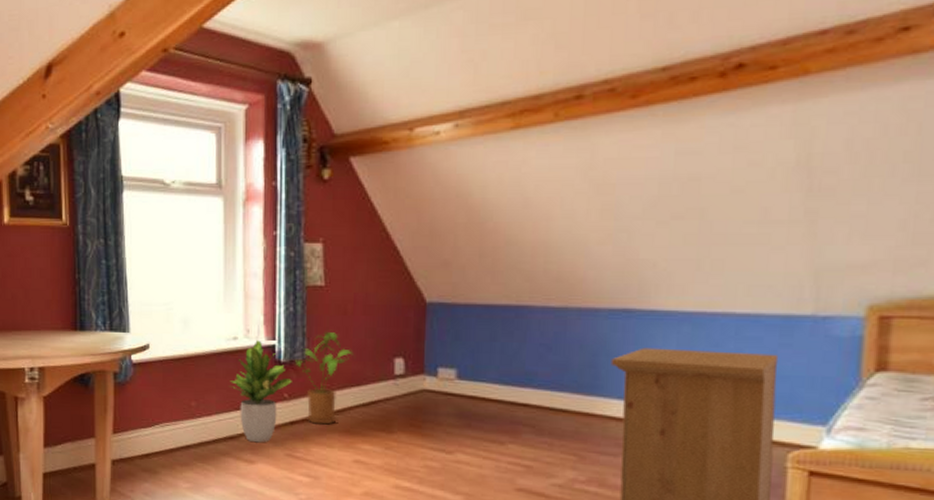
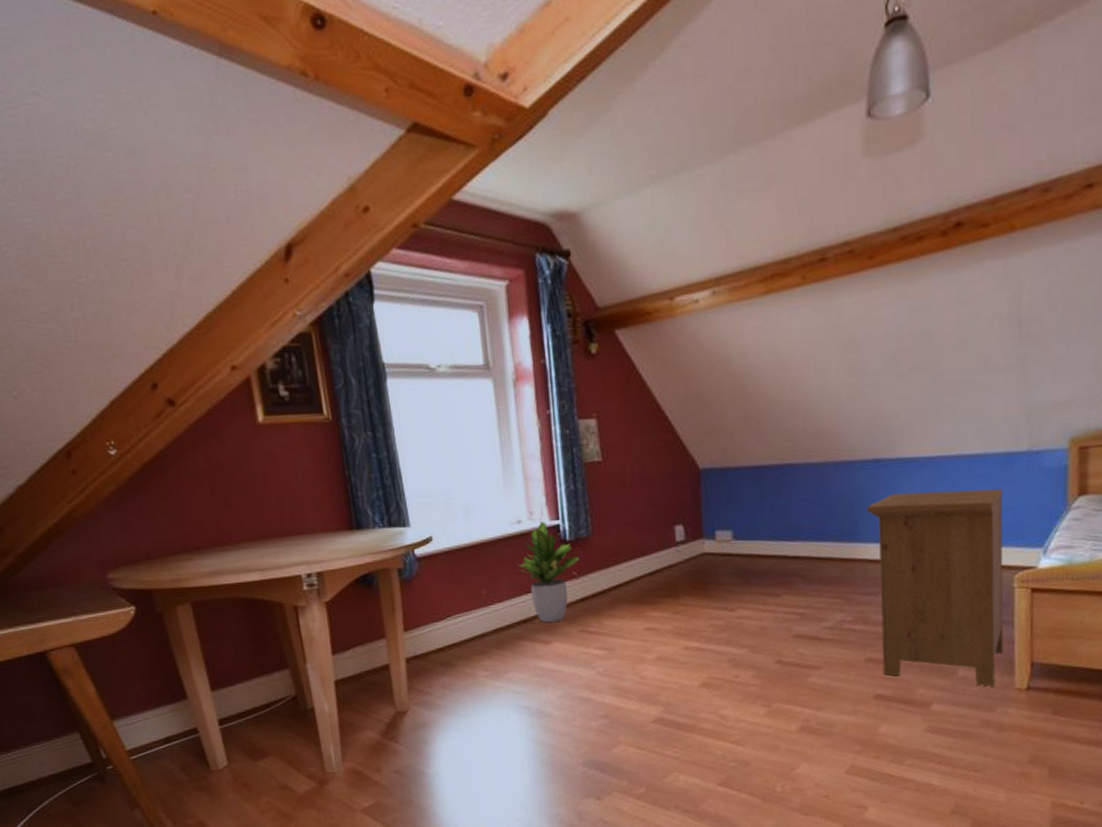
house plant: present [295,332,354,425] -> none [580,506,636,598]

